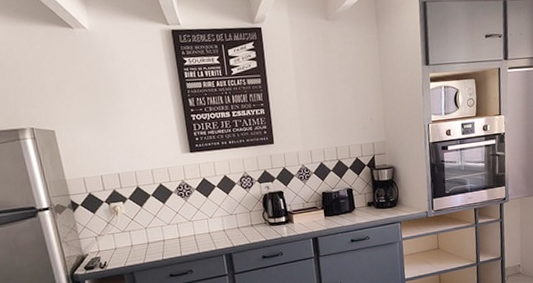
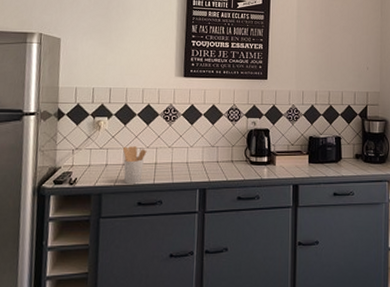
utensil holder: none [144,225,169,261] -> present [122,146,147,185]

